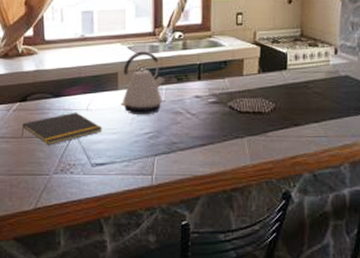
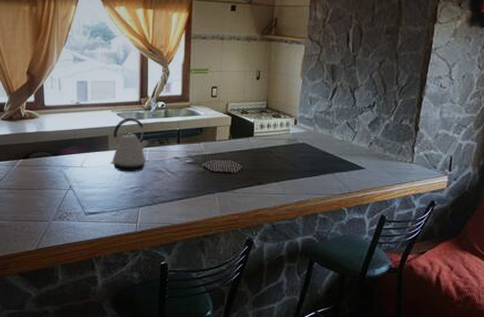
notepad: present [21,112,103,146] -> none [24,168,95,197]

